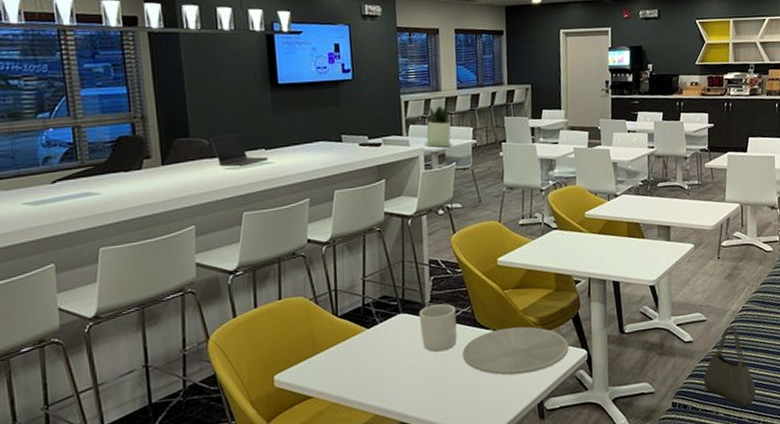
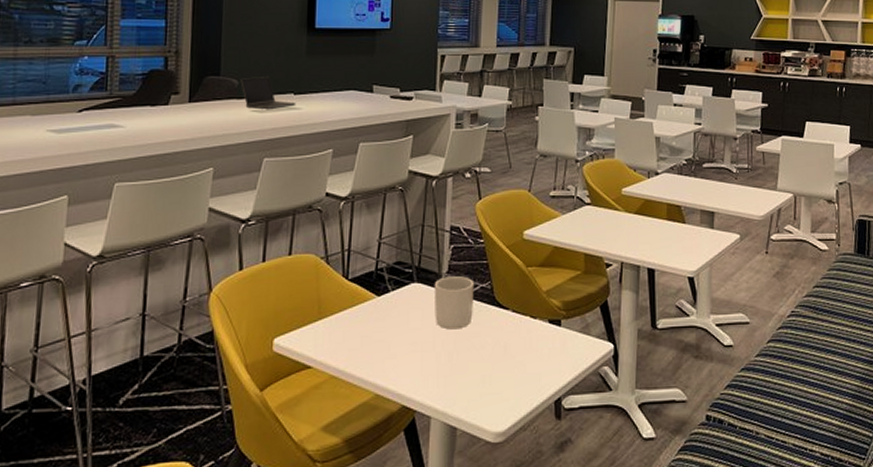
planter: present [425,105,452,148] -> none [458,61,488,106]
plate: present [462,326,569,375] -> none [477,310,594,365]
handbag: present [703,326,756,407] -> none [744,332,803,429]

